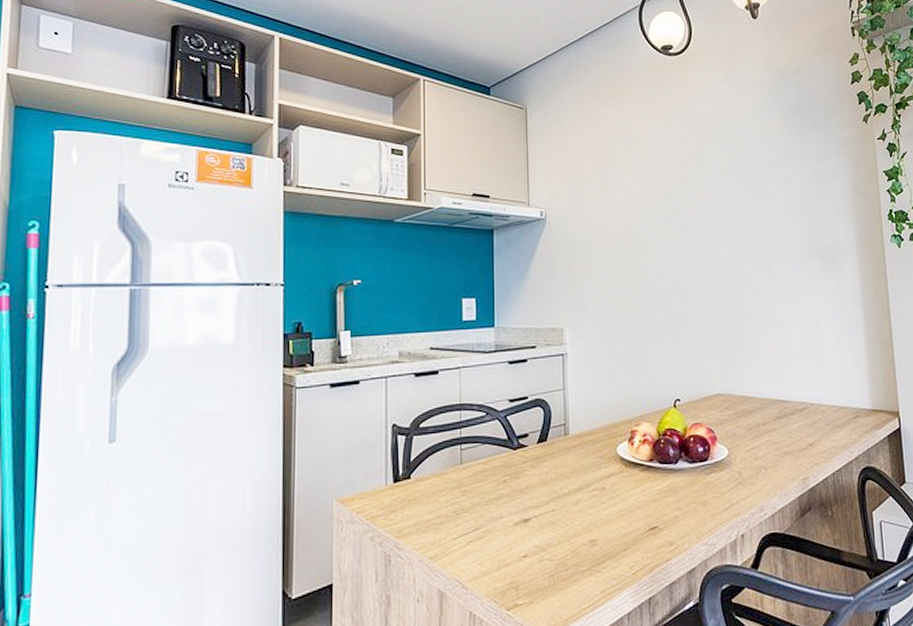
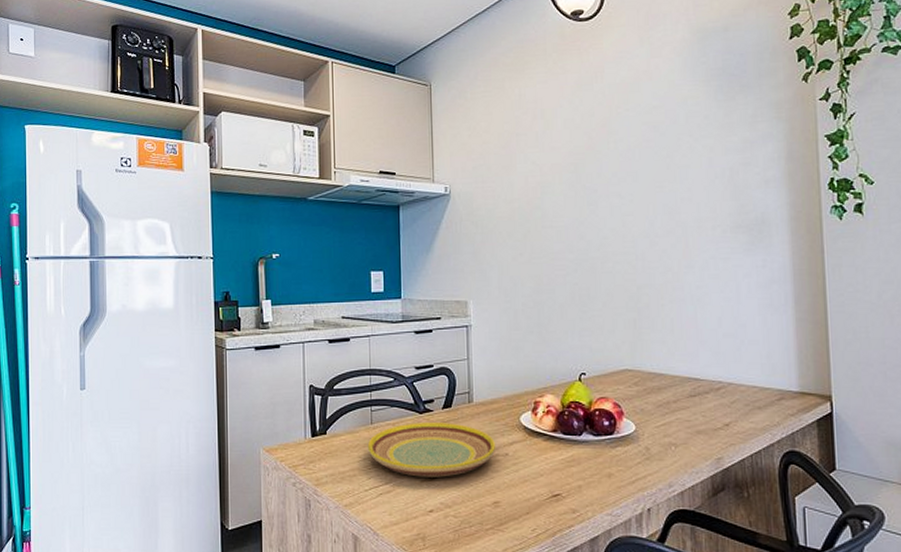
plate: none [456,458,593,520] -> present [367,423,496,477]

